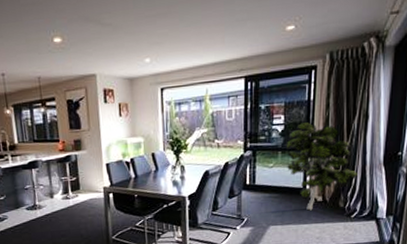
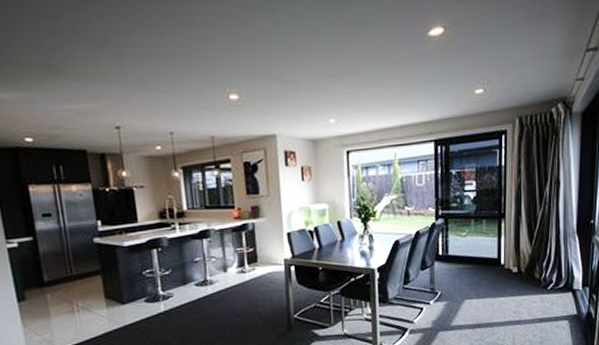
indoor plant: present [286,121,359,211] -> none [478,188,553,283]

